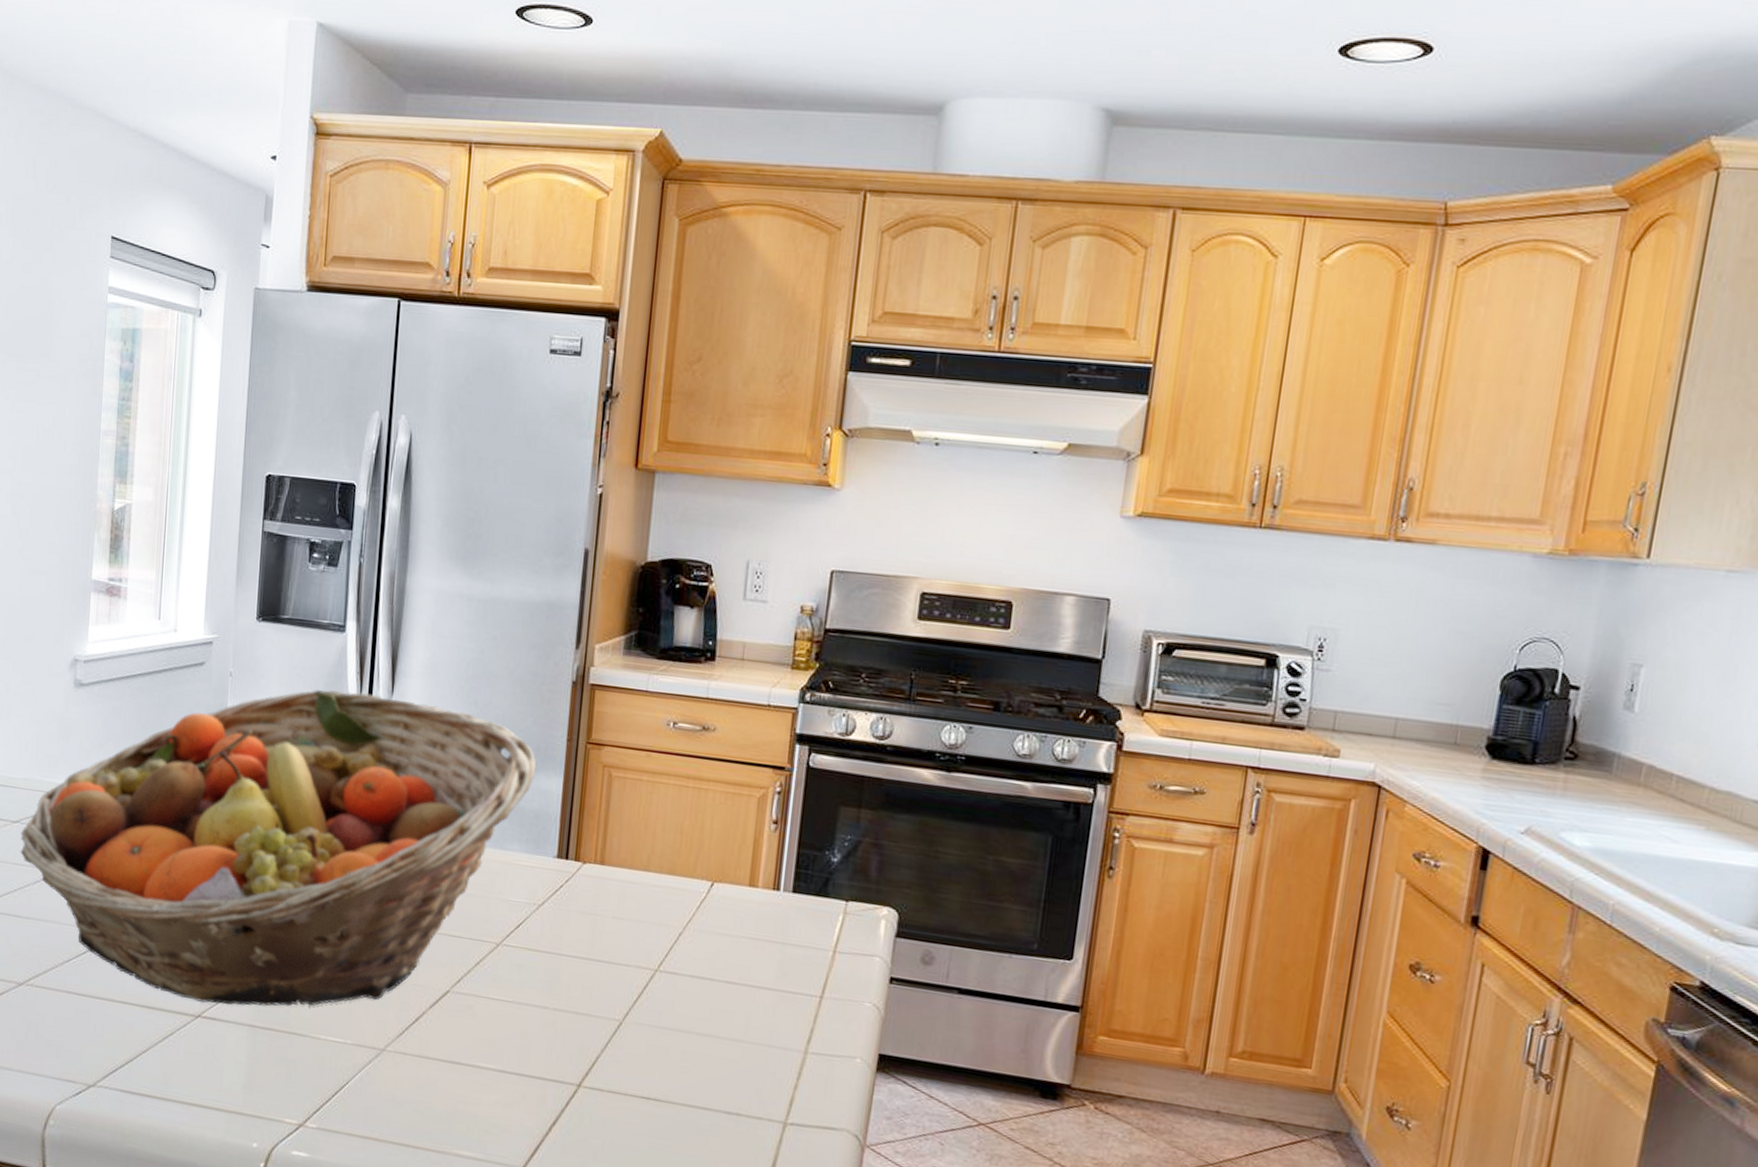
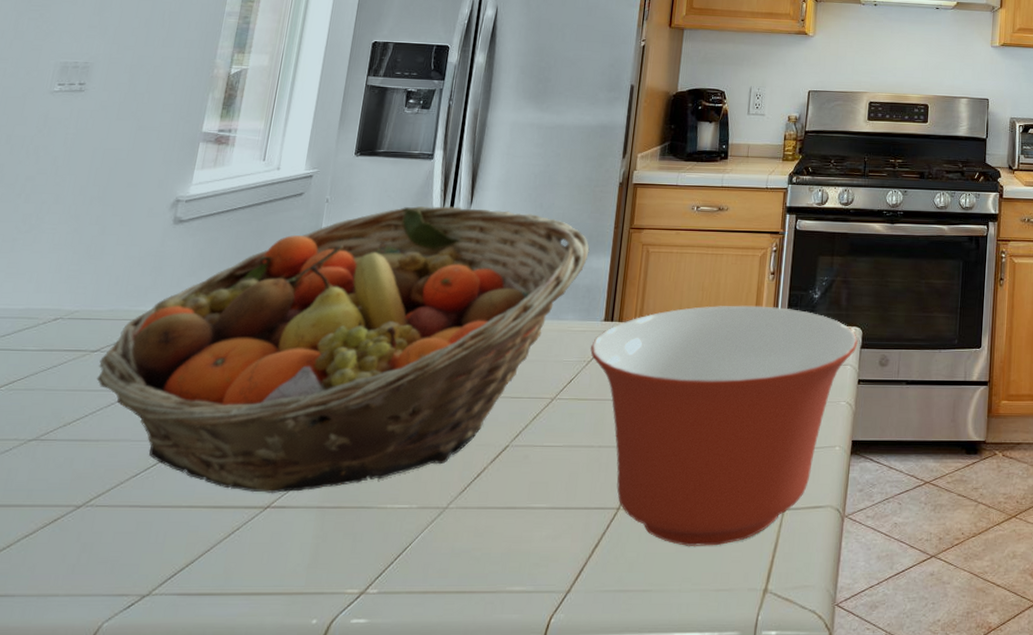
mixing bowl: none [540,853,892,1151] -> present [590,305,858,547]

